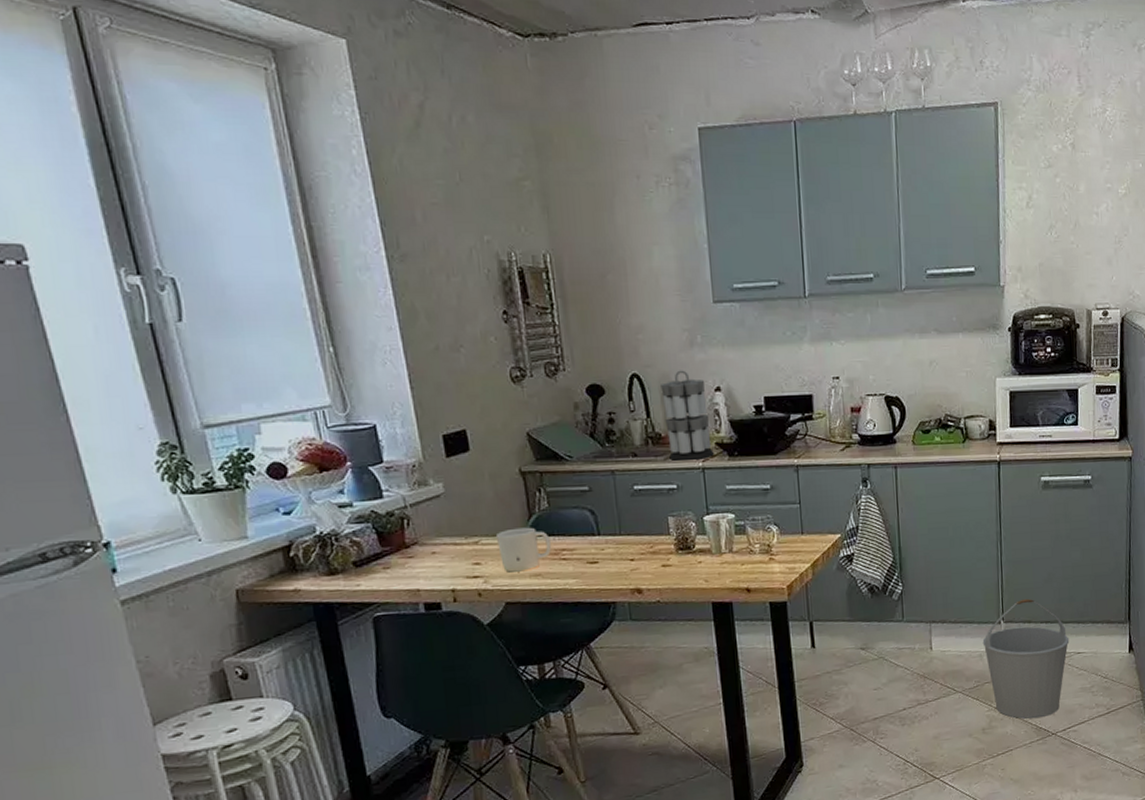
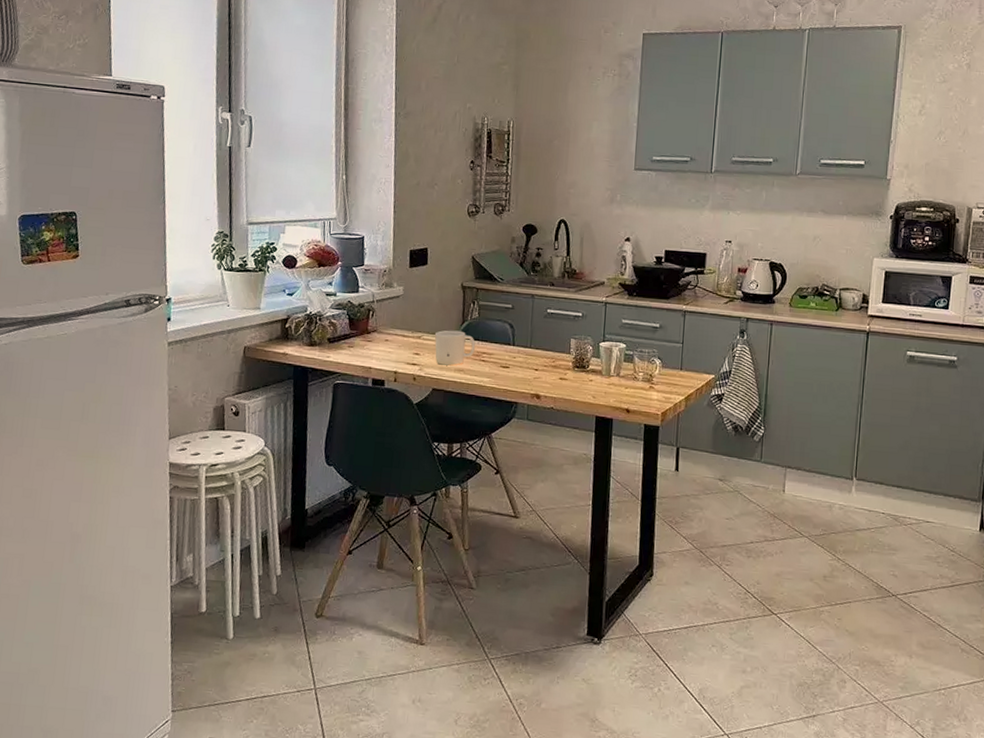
spice rack: present [661,370,714,462] -> none [580,221,617,296]
bucket: present [982,598,1070,719] -> none [833,460,920,577]

